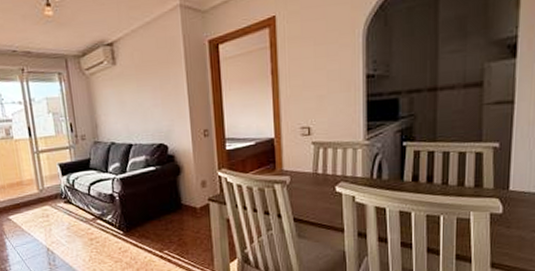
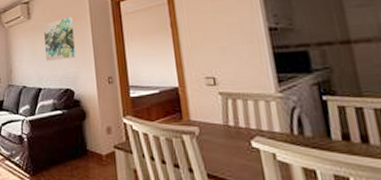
wall art: none [131,61,169,114] -> present [43,16,75,61]

